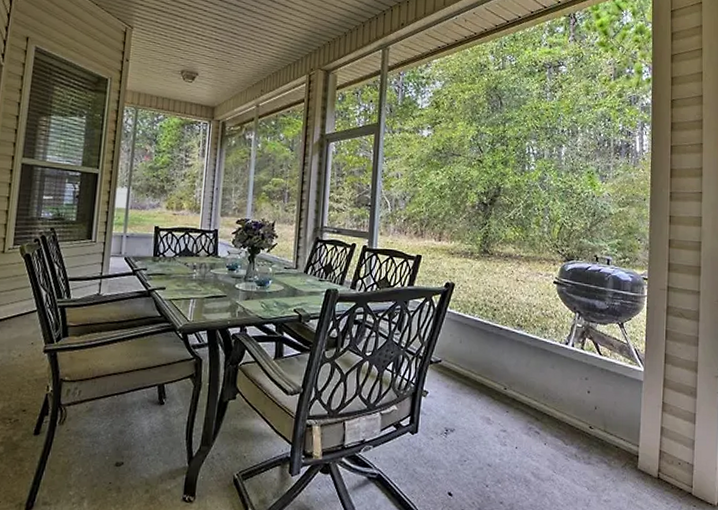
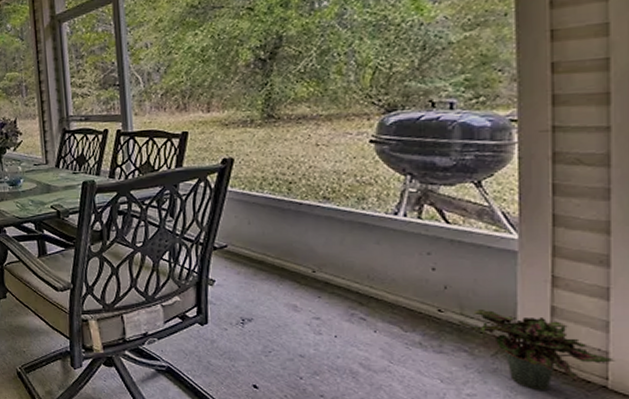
potted plant: none [601,428,698,496] -> present [457,310,616,390]

